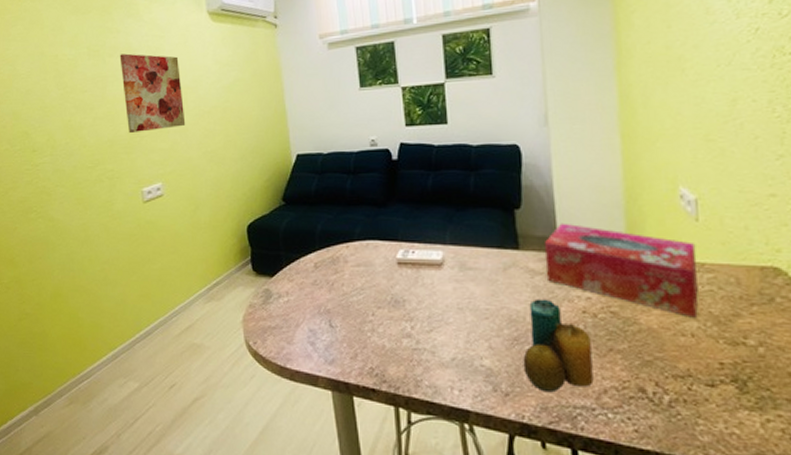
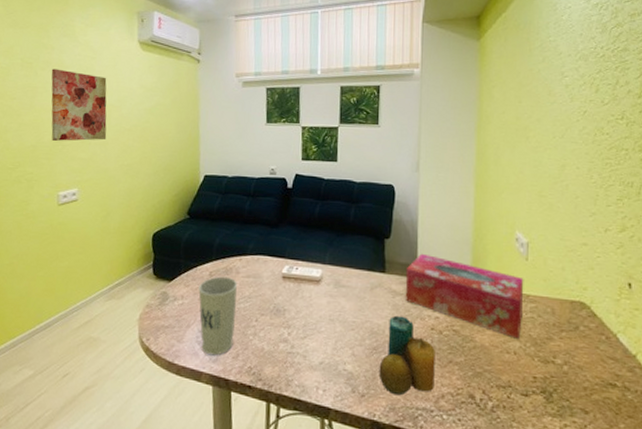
cup: none [304,267,350,357] -> present [198,276,237,356]

